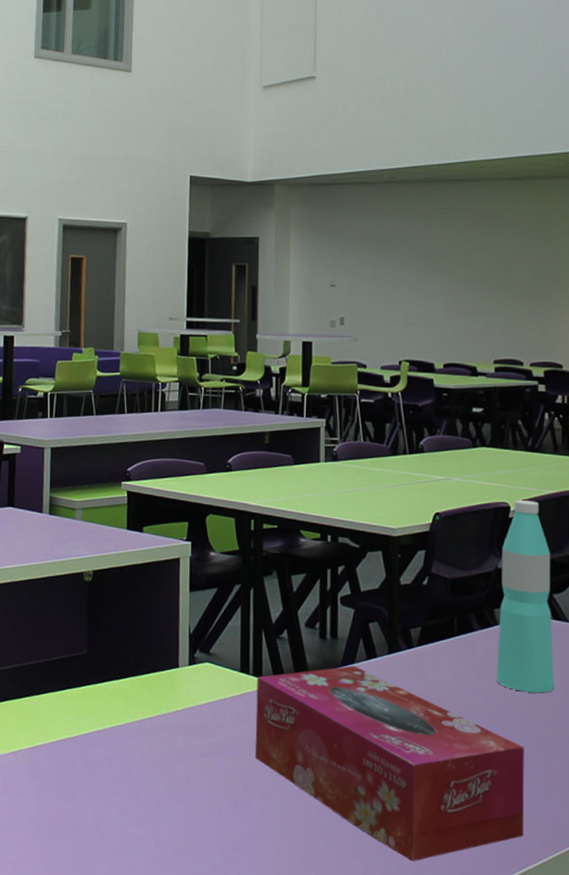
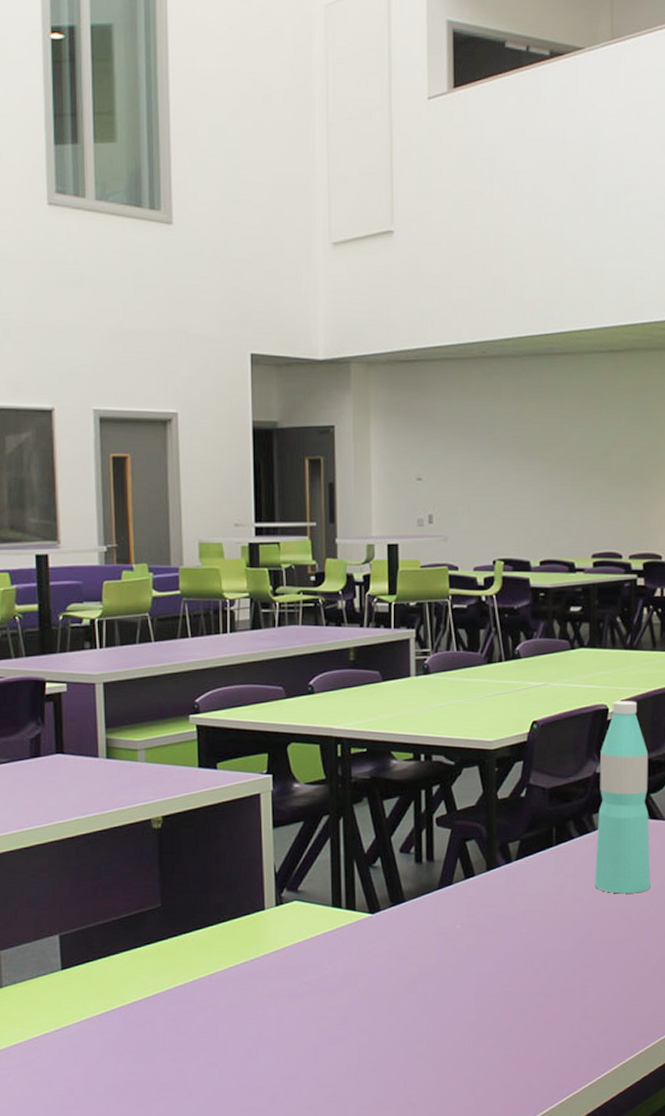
tissue box: present [254,665,524,862] -> none [350,886,622,1072]

